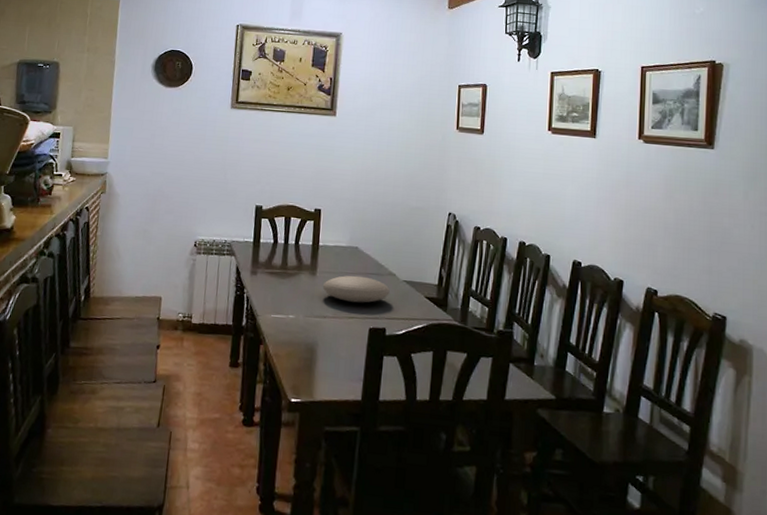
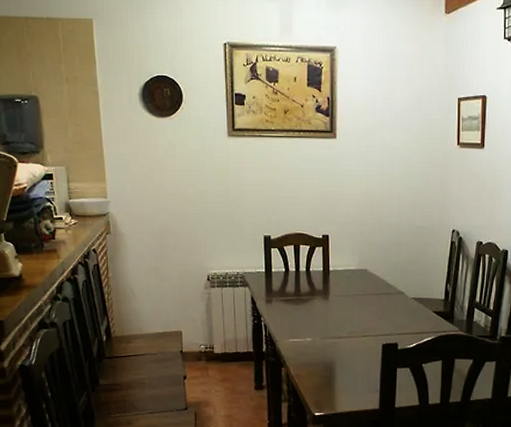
plate: present [322,275,390,303] -> none [336,297,400,322]

